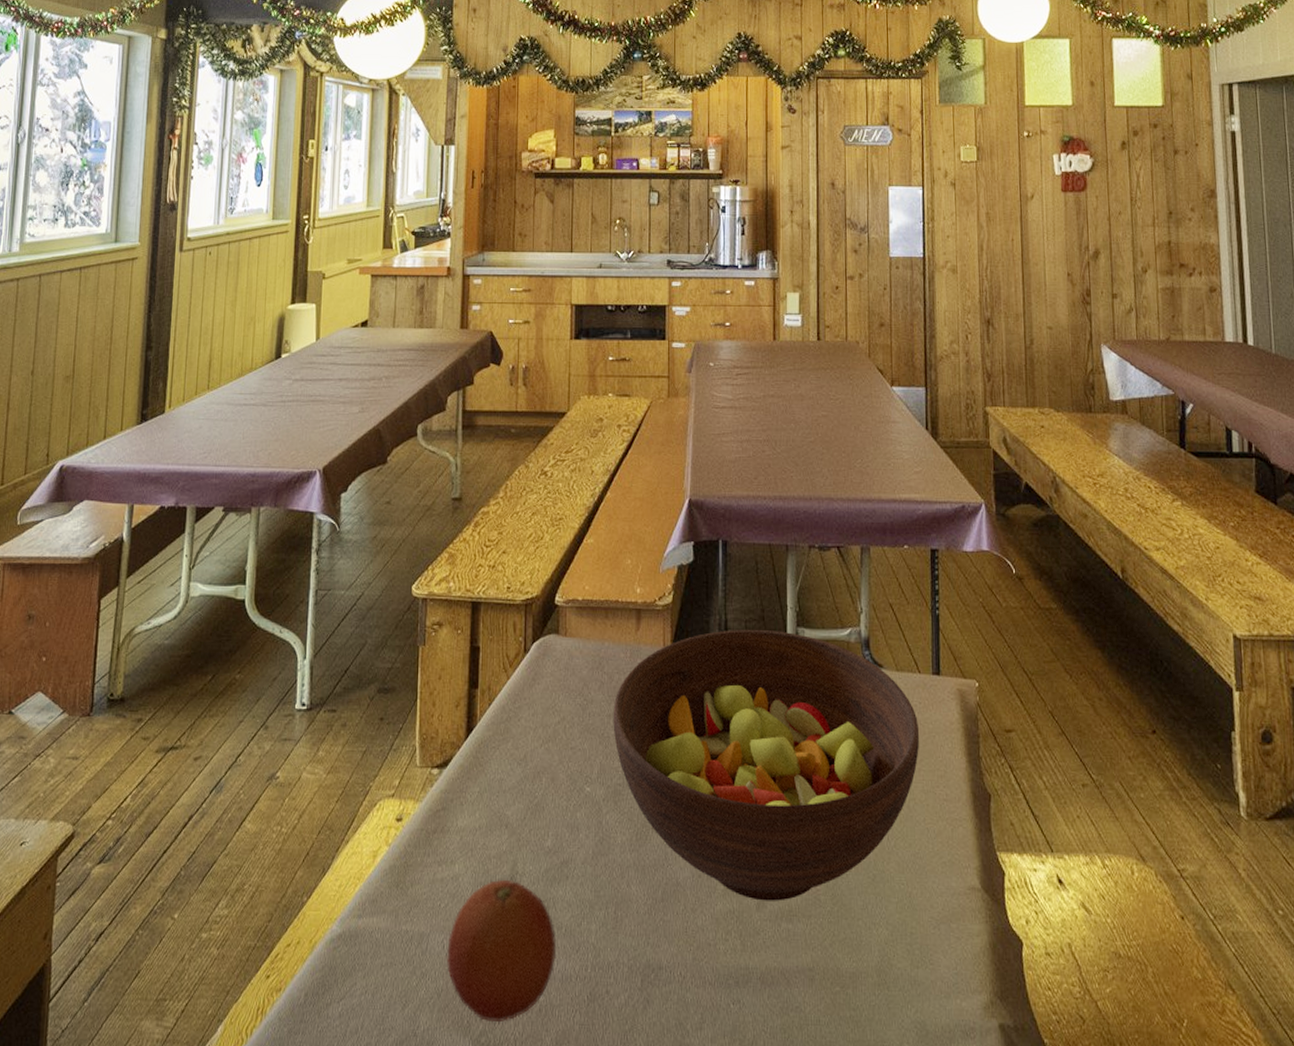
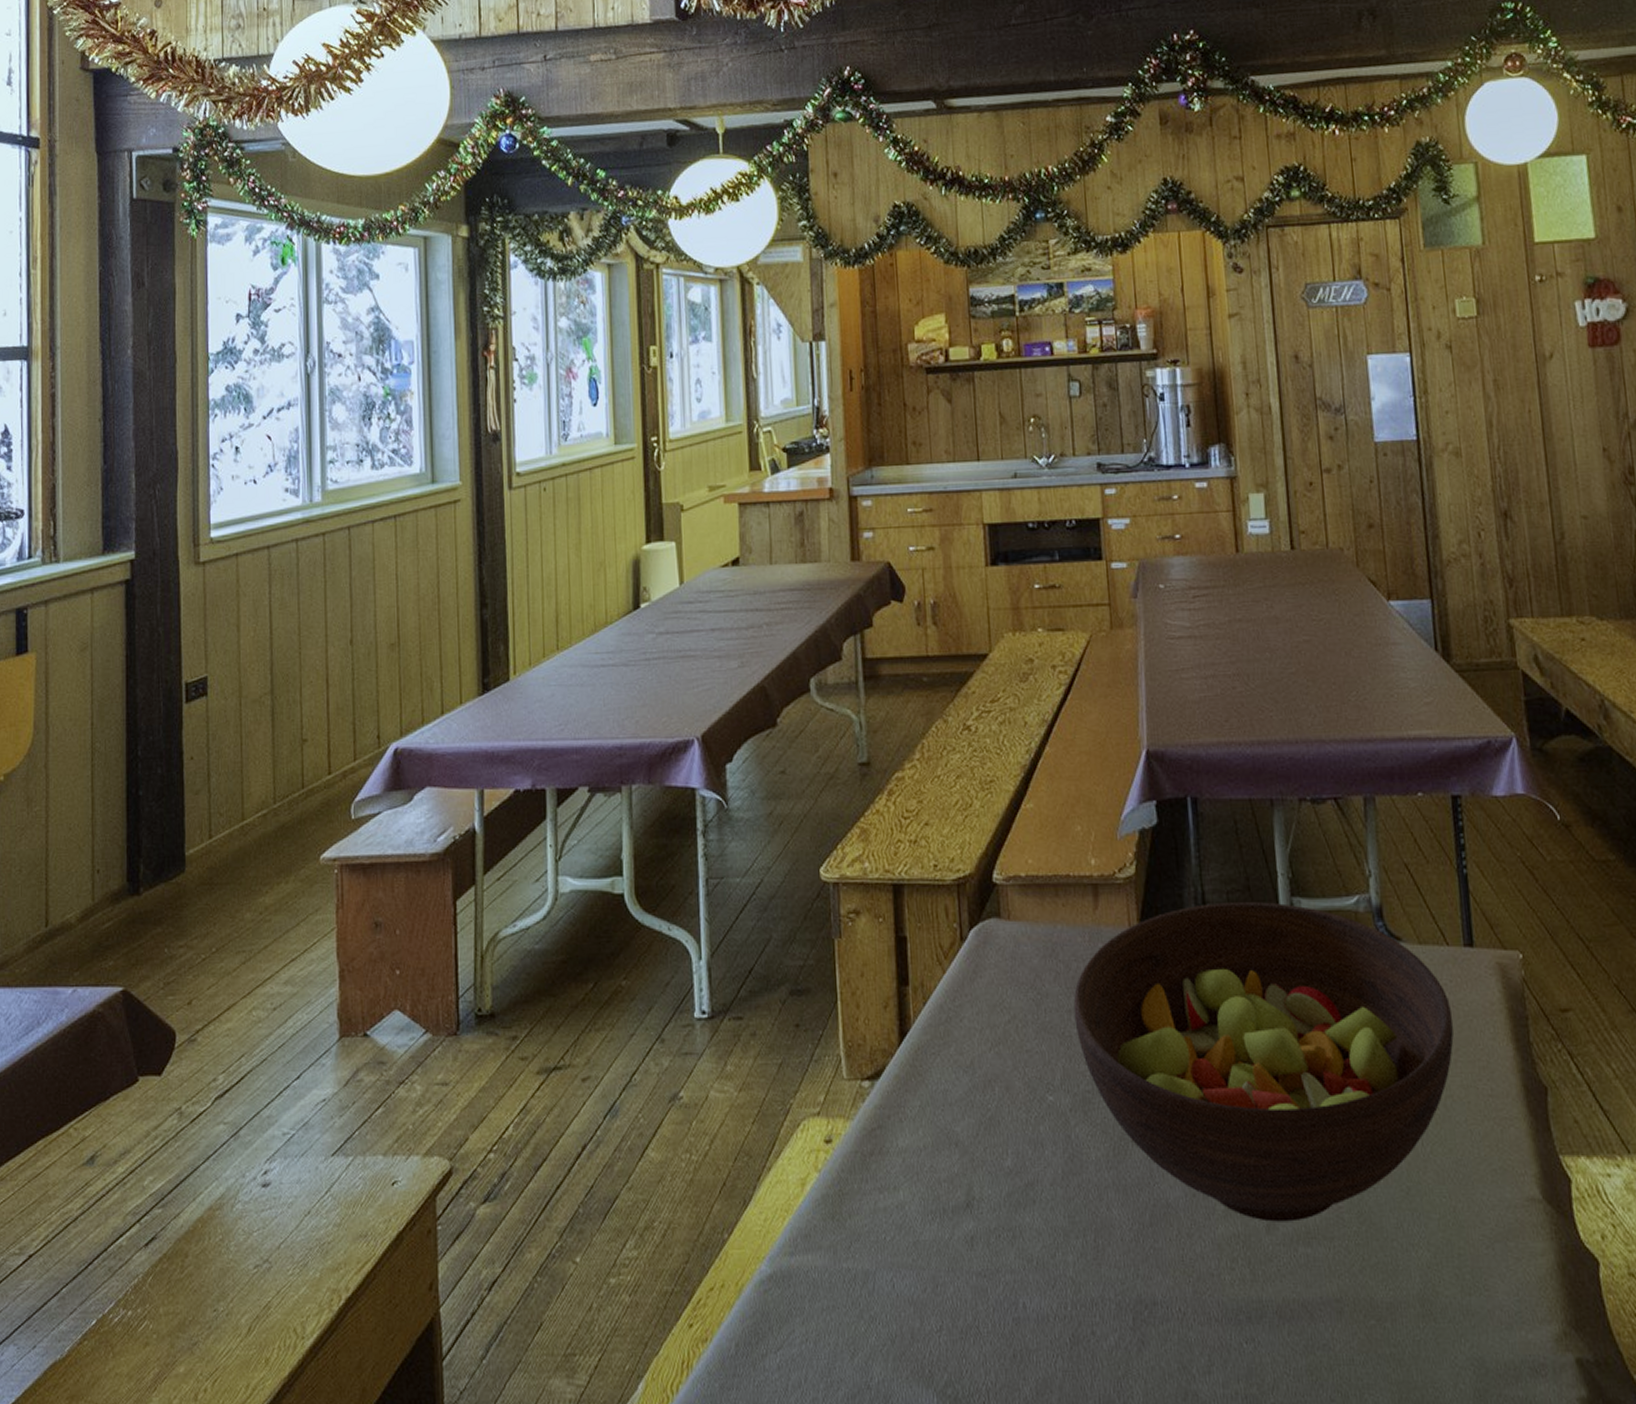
fruit: present [447,879,557,1023] -> none [898,1206,1029,1372]

